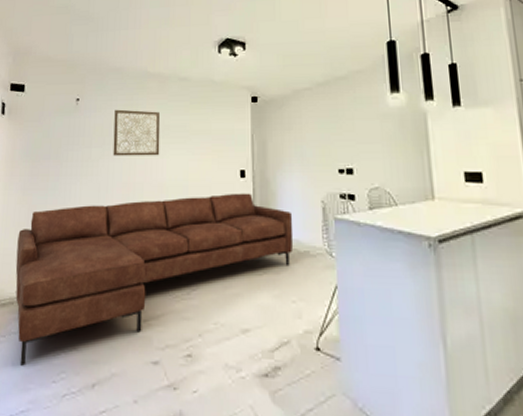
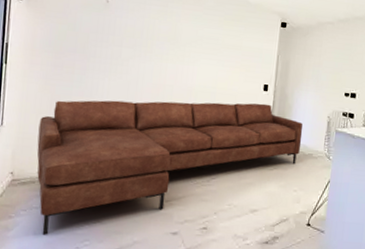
wall art: present [113,109,161,156] -> none [144,13,194,63]

